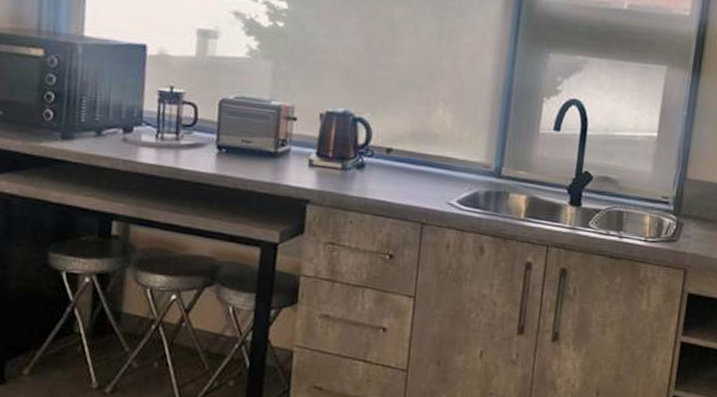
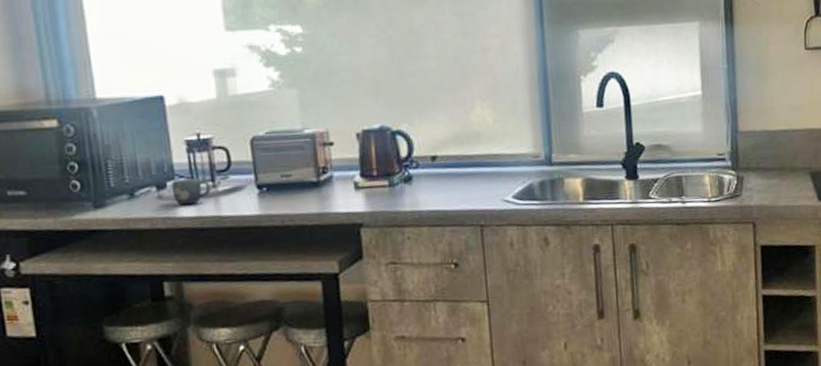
mug: none [137,126,174,153] -> present [171,178,211,206]

